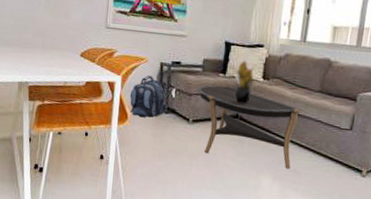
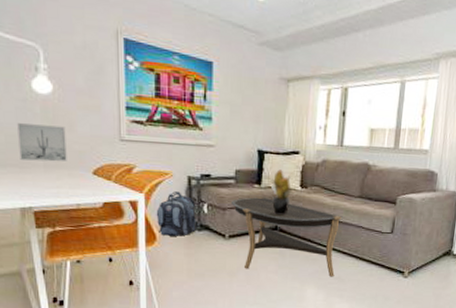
wall art: none [24,10,63,45] -> present [16,123,67,162]

